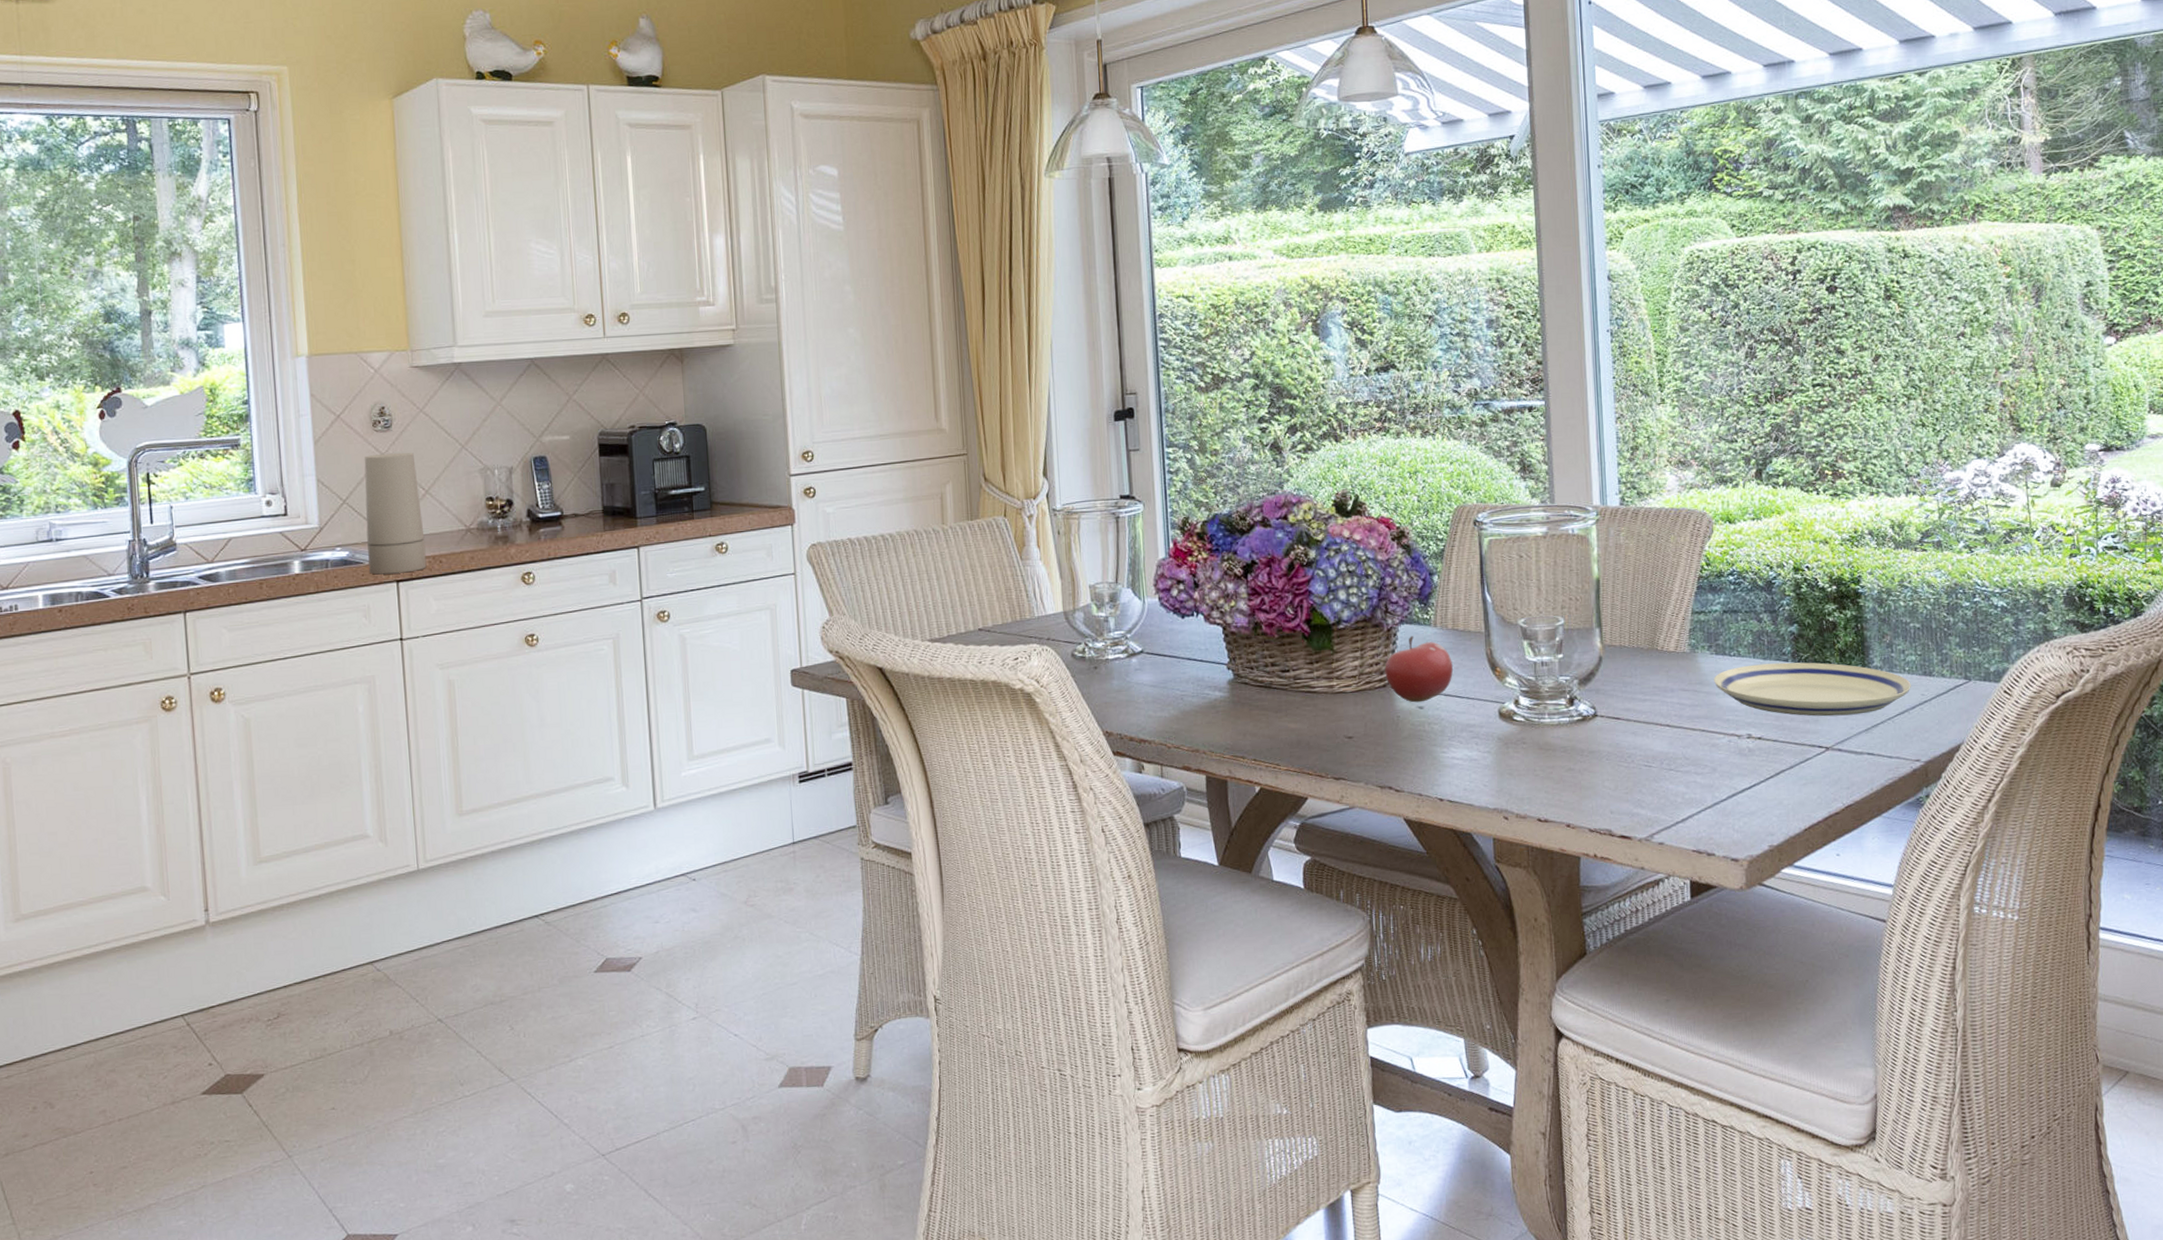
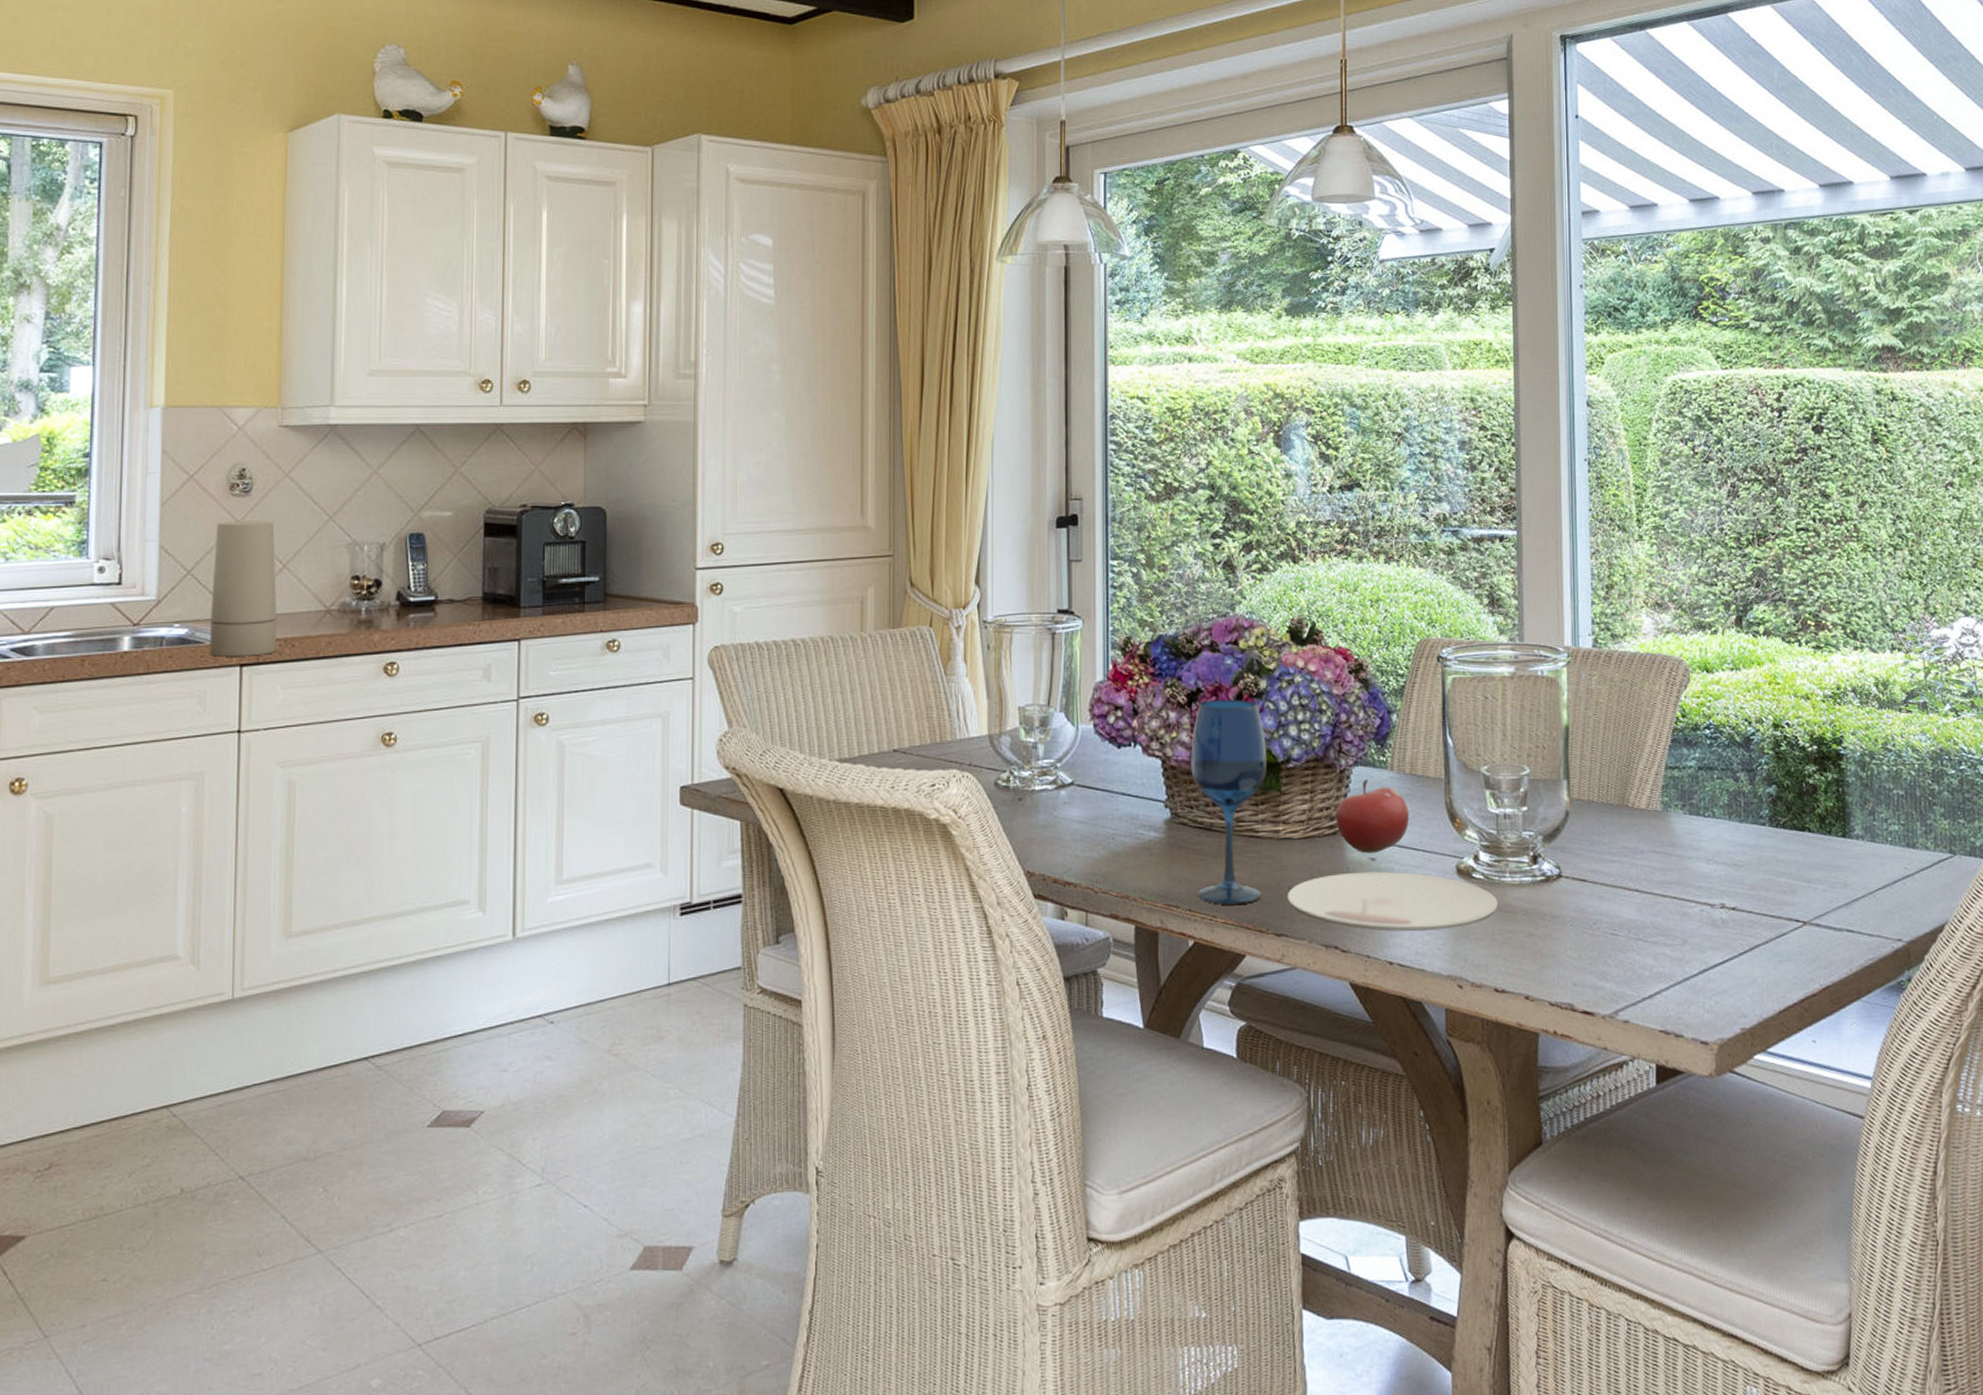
wineglass: none [1249,569,1321,754] -> present [1191,699,1266,905]
plate: none [1343,718,1539,772] -> present [1287,871,1498,931]
plate: present [1714,662,1911,717] -> none [1687,826,1894,888]

